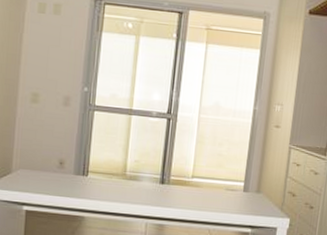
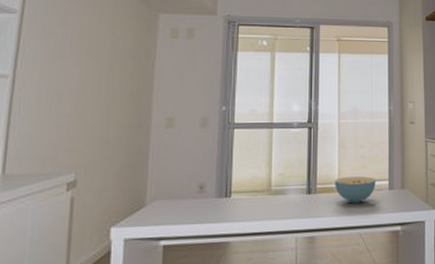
cereal bowl: none [188,172,232,200] -> present [334,176,377,204]

